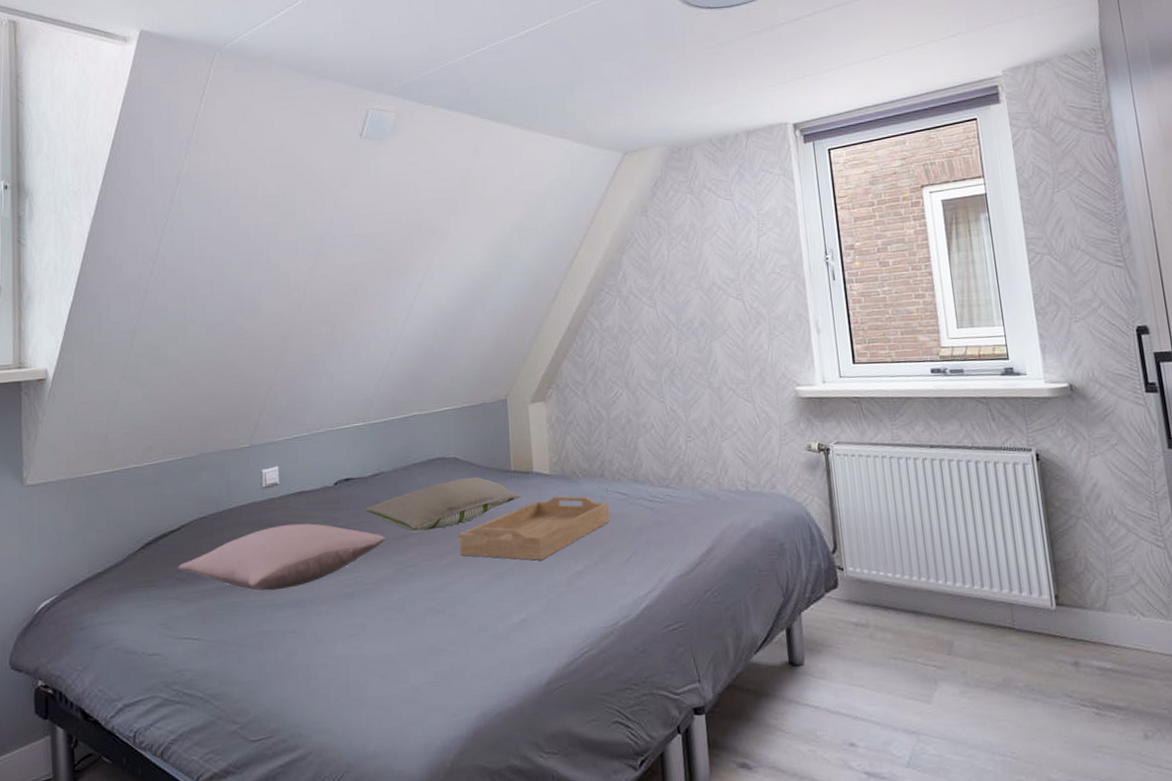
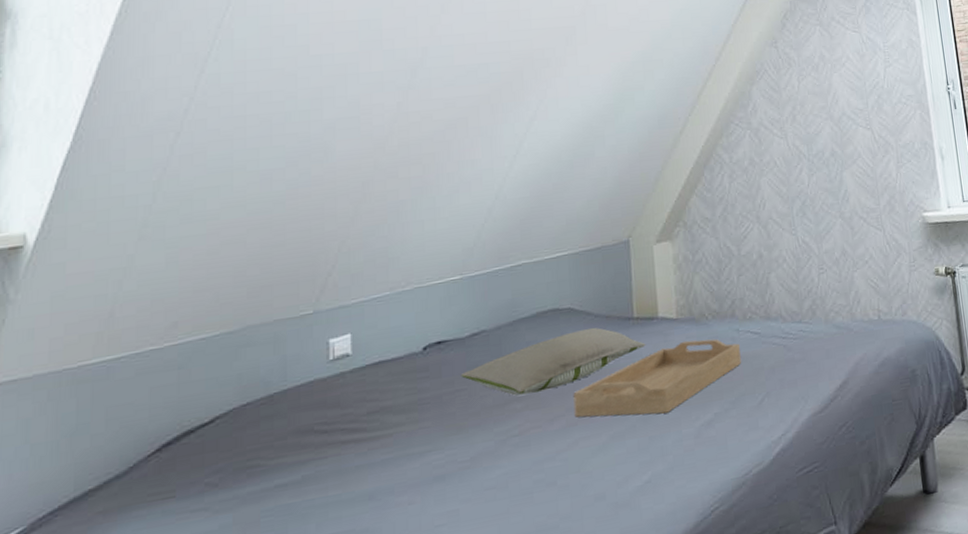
pillow: present [178,523,385,591] -> none [208,397,485,487]

